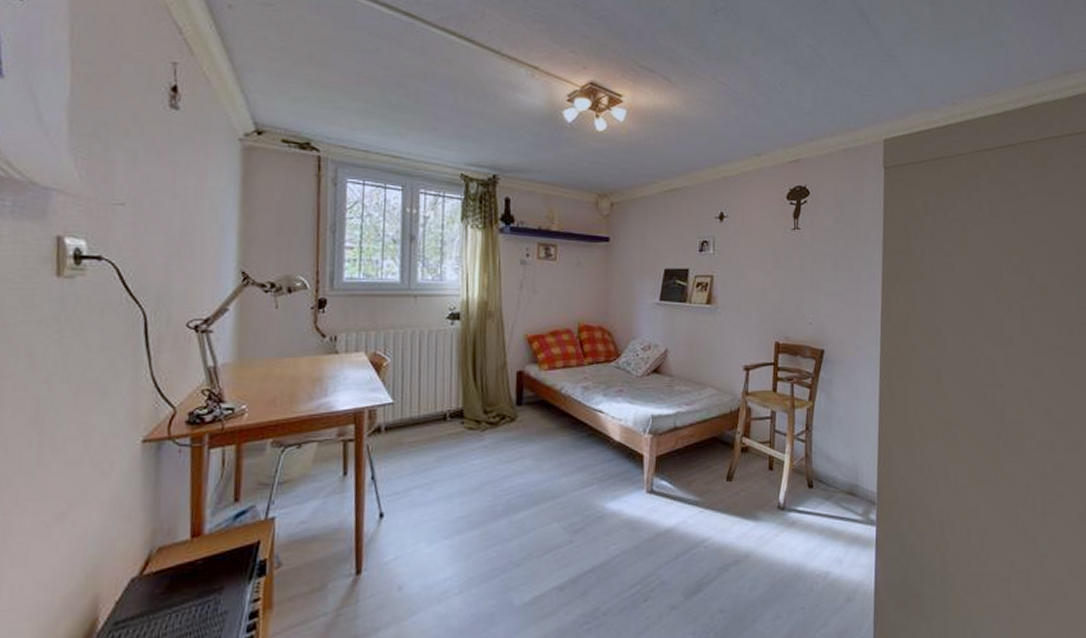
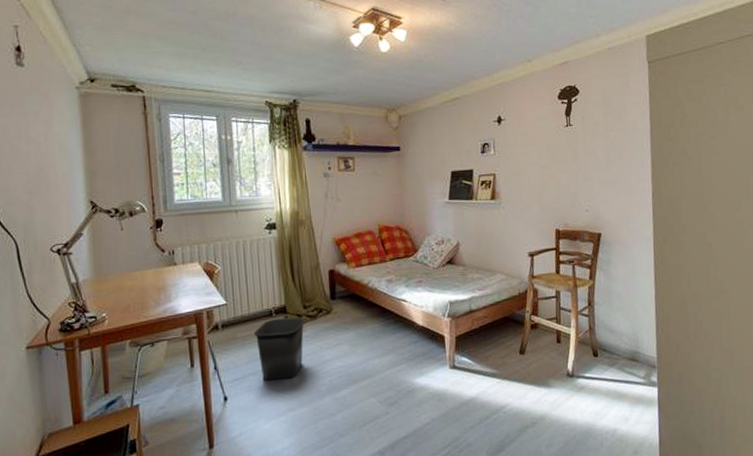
waste bin: none [423,423,484,497] -> present [254,317,305,381]

